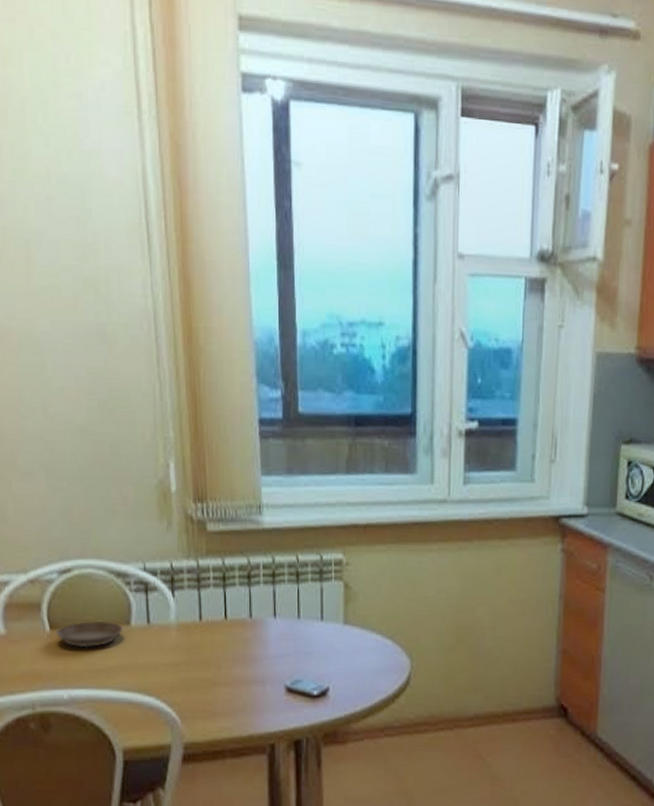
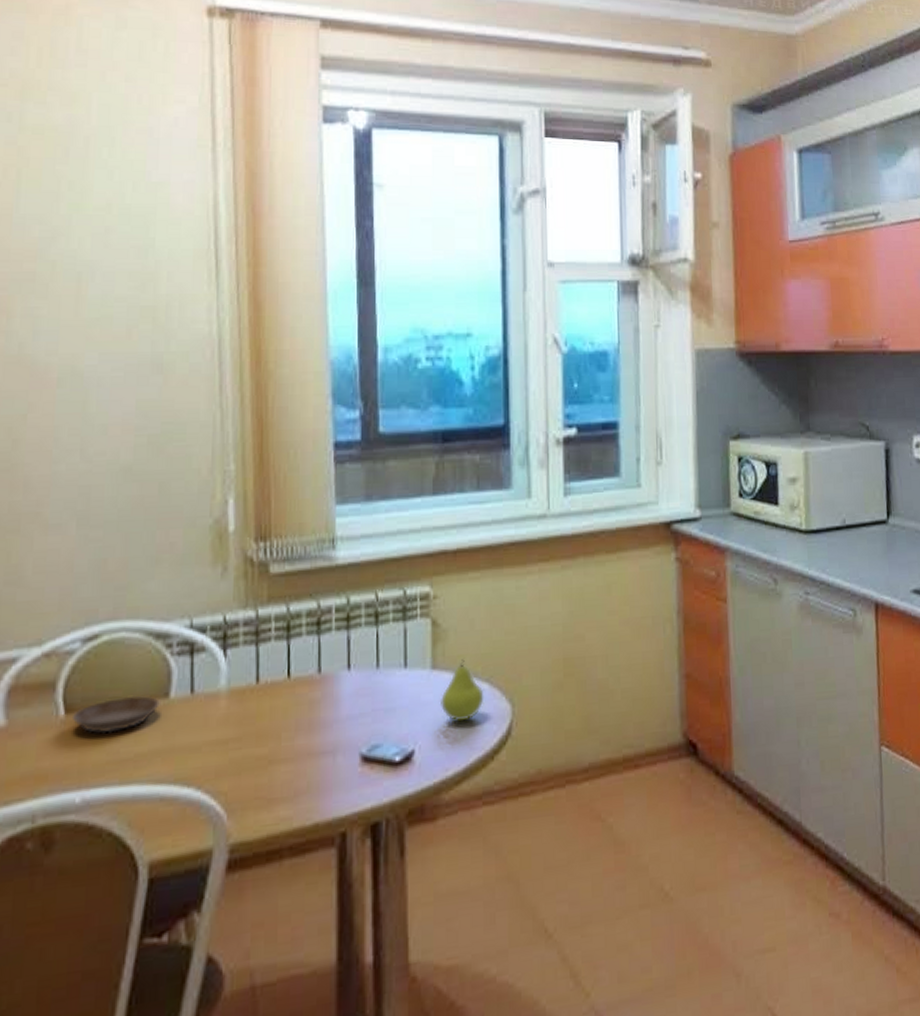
fruit: none [351,618,388,669] -> present [441,659,484,722]

